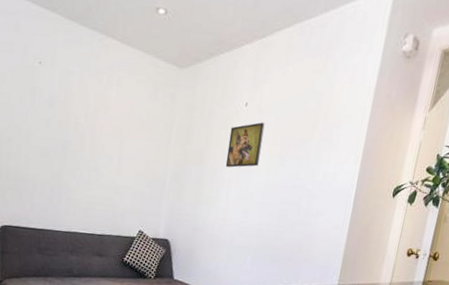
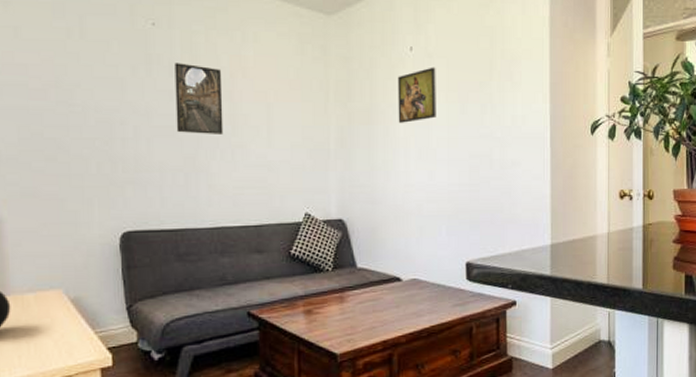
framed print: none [48,96,88,159] -> present [175,63,224,134]

